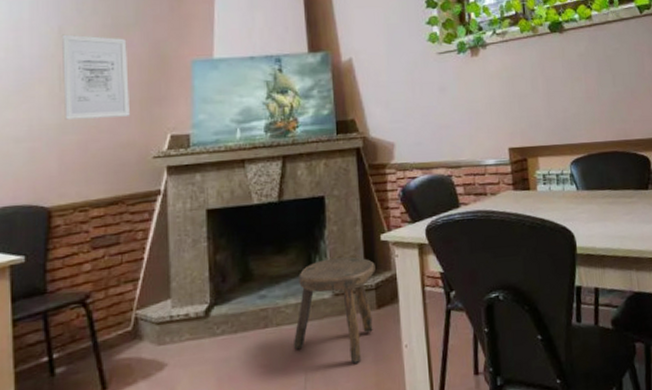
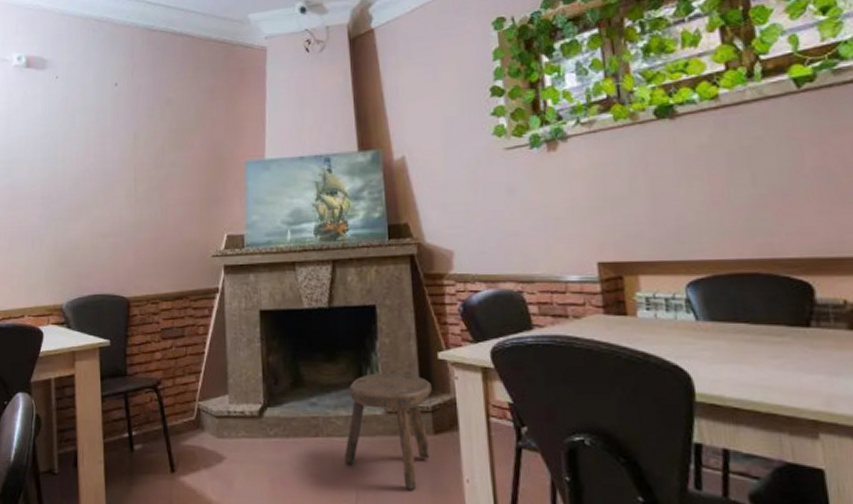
wall art: present [61,34,130,120] -> none [136,139,192,218]

